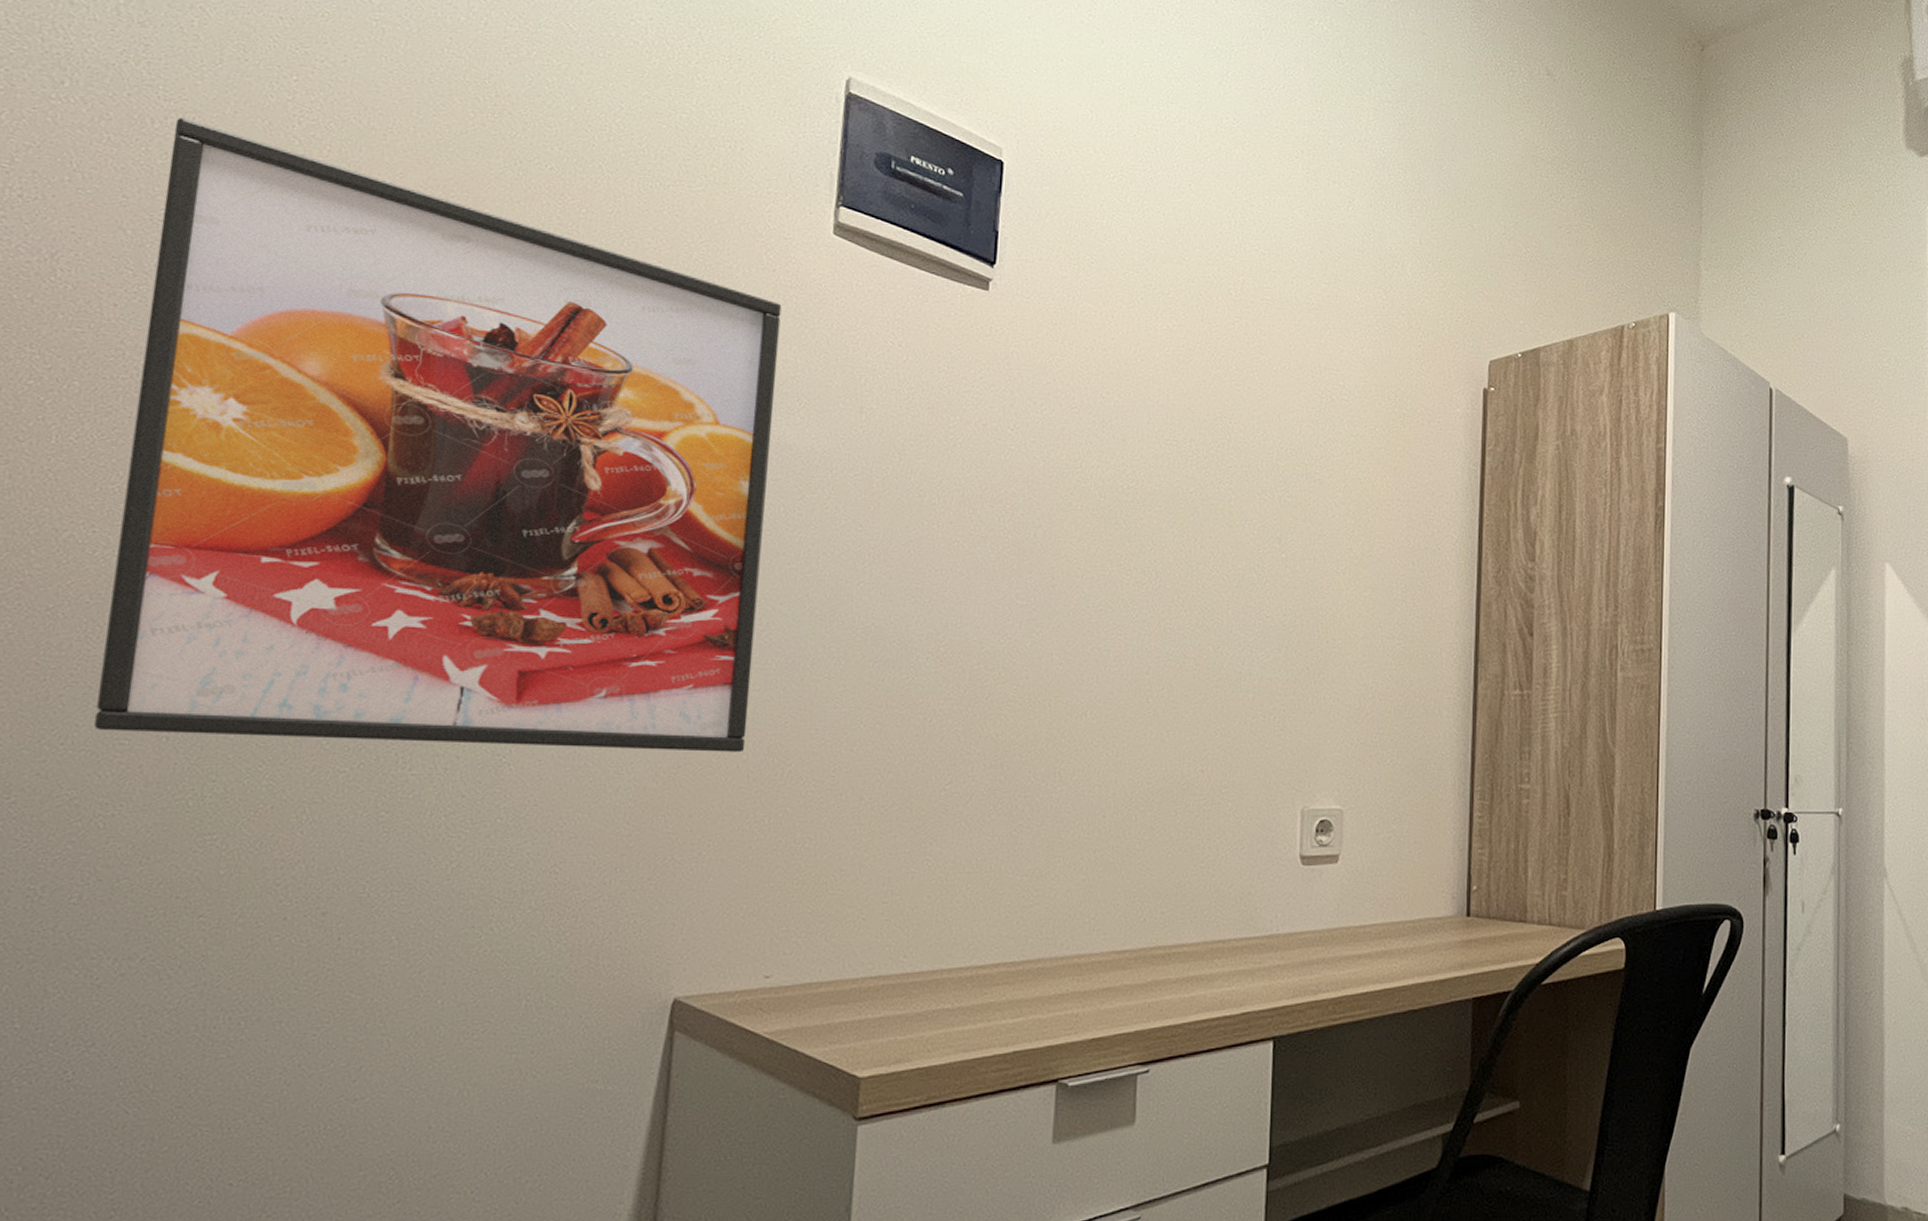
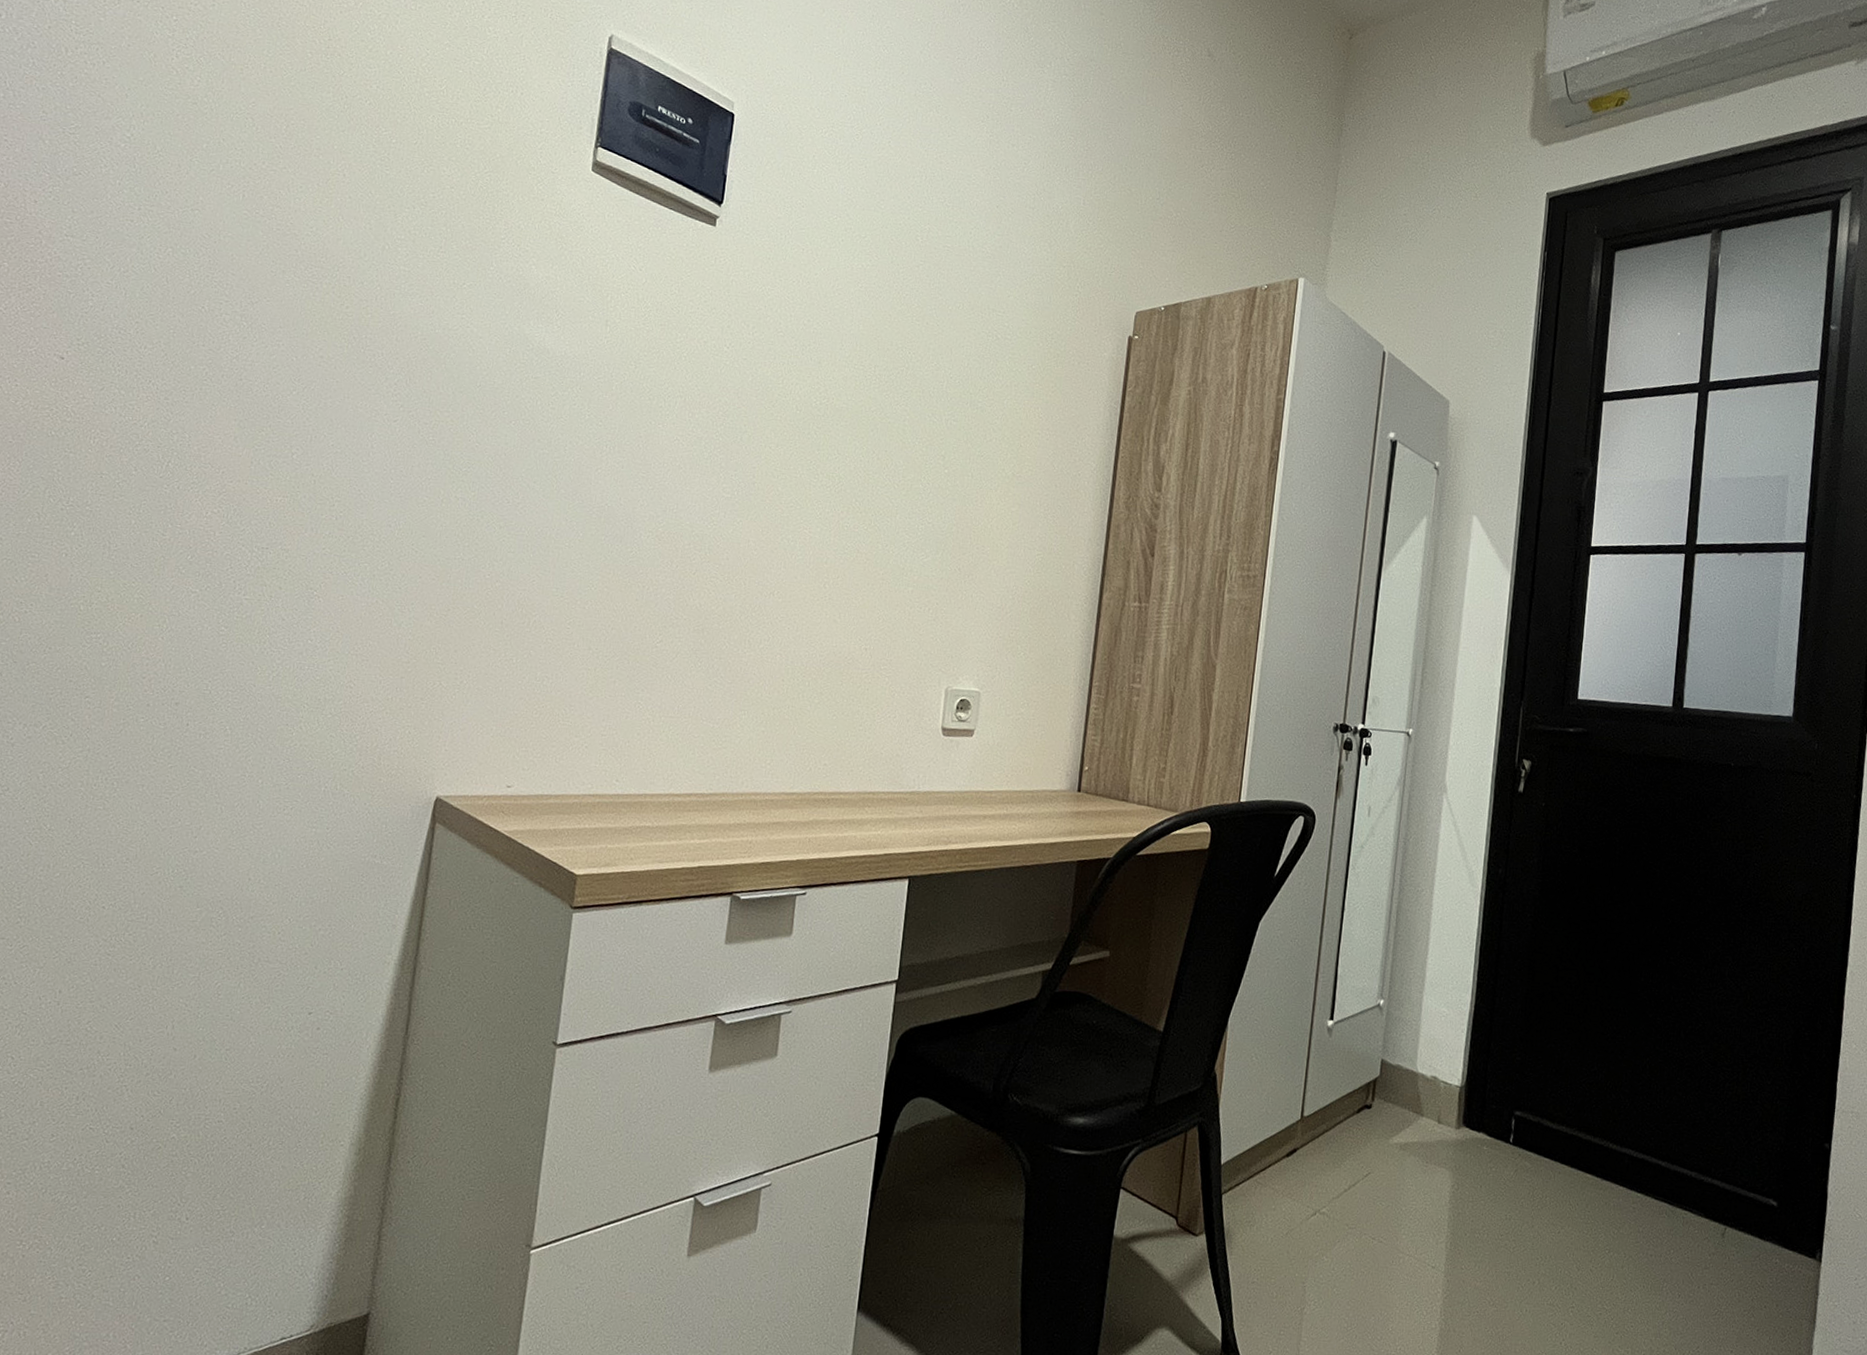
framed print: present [94,118,782,753] -> none [14,48,547,603]

